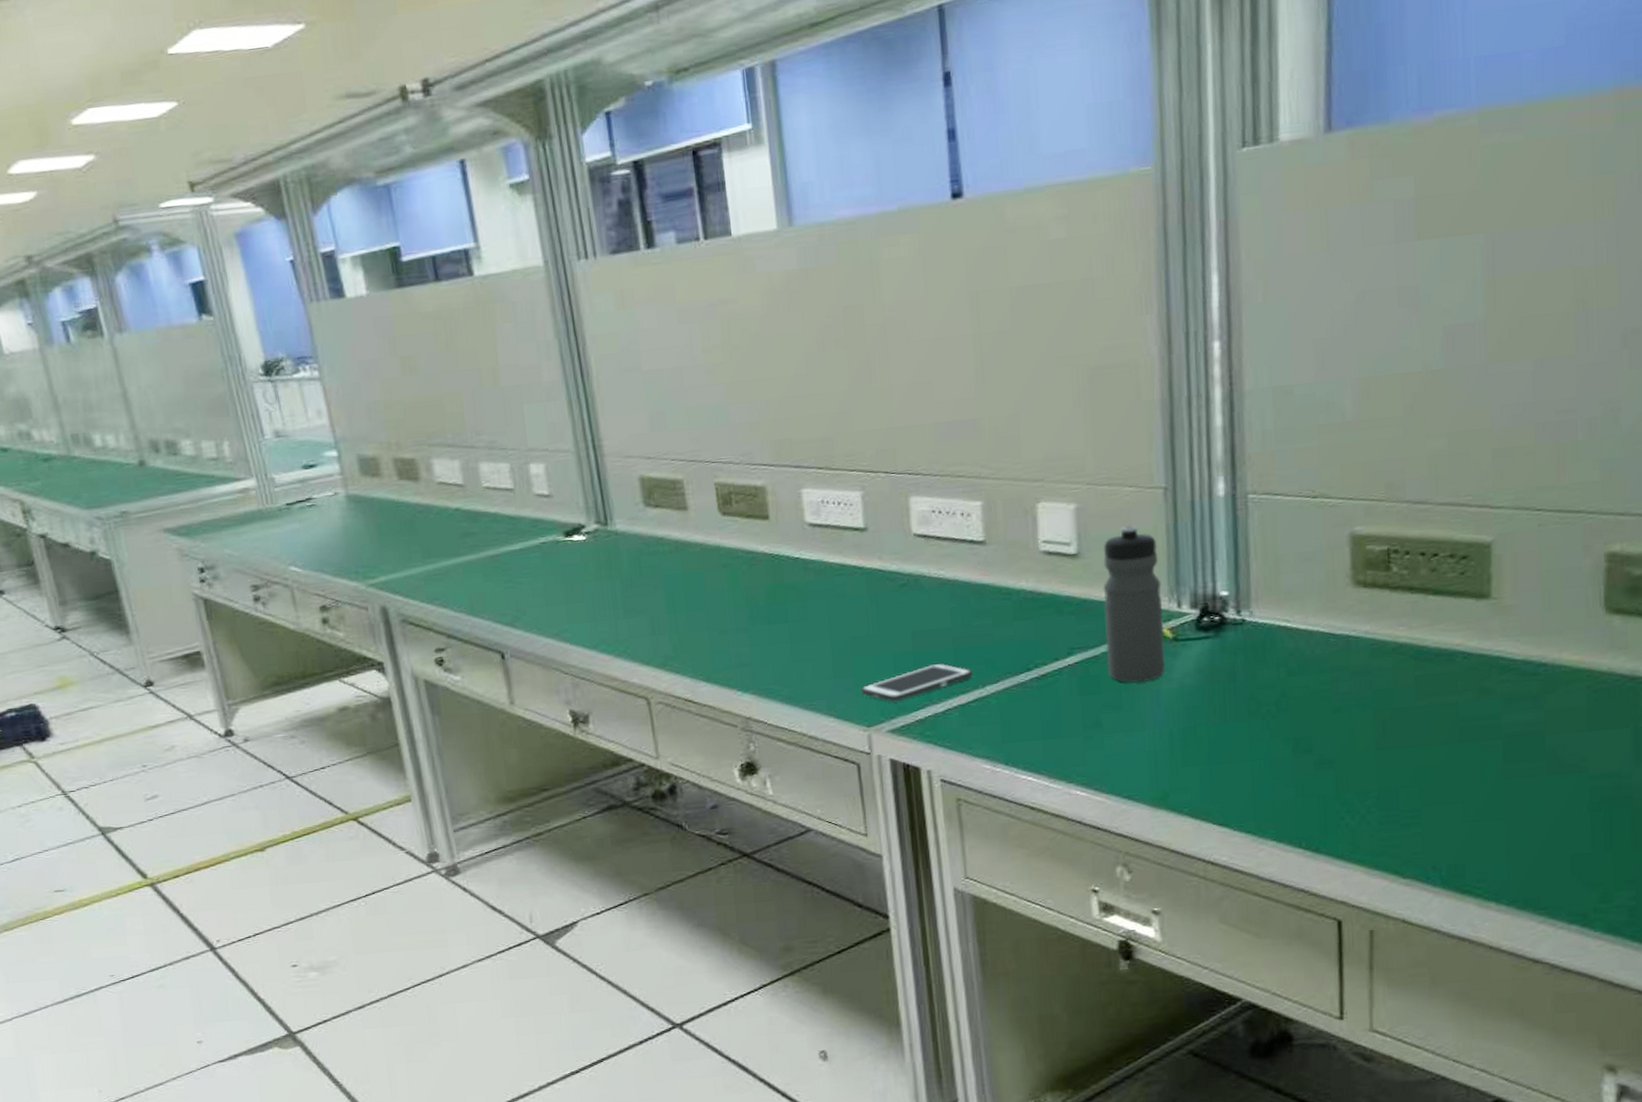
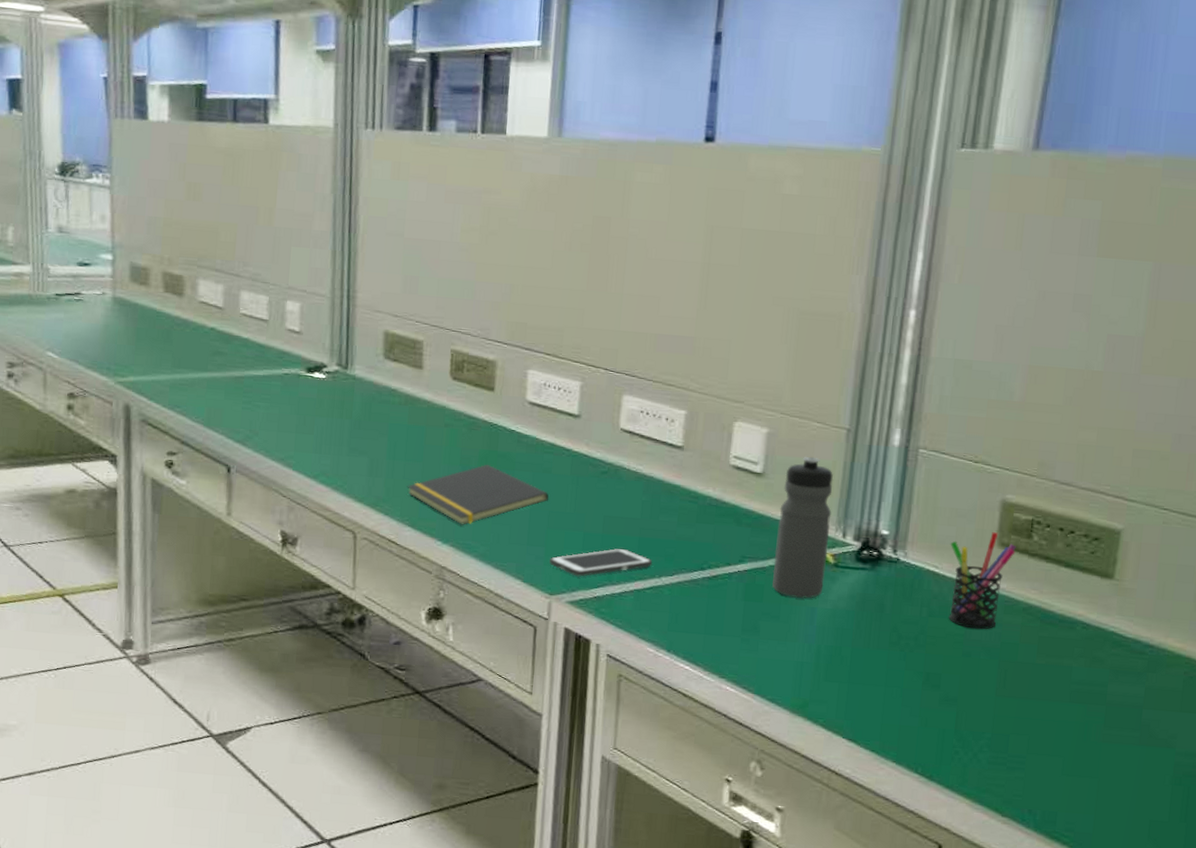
notepad: none [694,600,849,670] -> present [407,465,549,525]
pen holder: none [1299,570,1375,682] -> present [948,531,1016,630]

